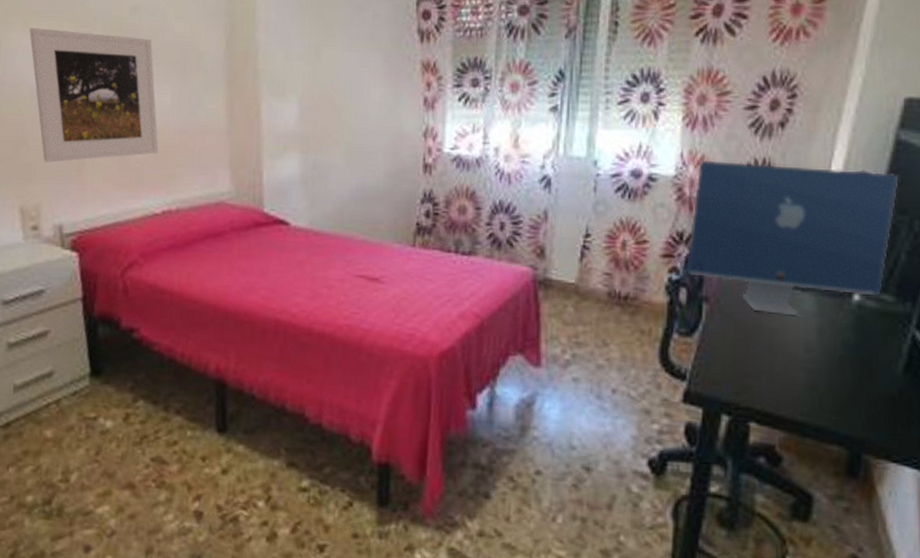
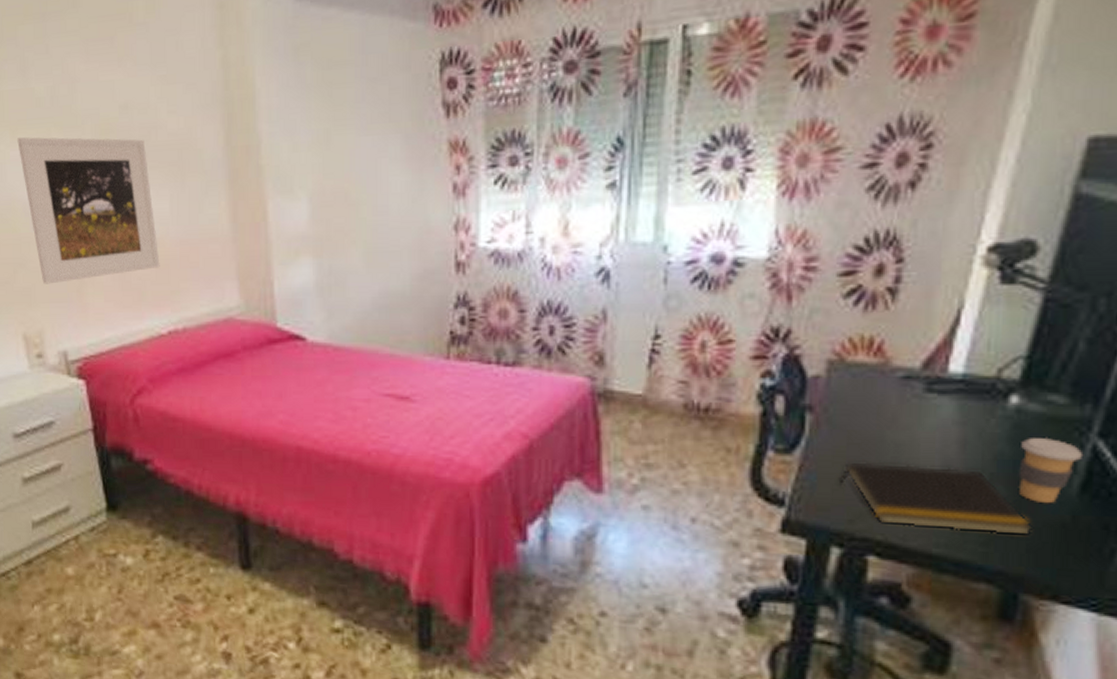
computer monitor: present [685,160,898,317] -> none [782,235,1076,426]
notepad: none [729,343,871,407] -> present [840,460,1032,537]
coffee cup: none [860,328,906,380] -> present [1018,438,1084,503]

